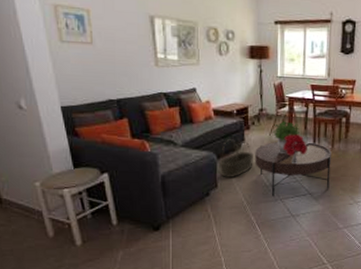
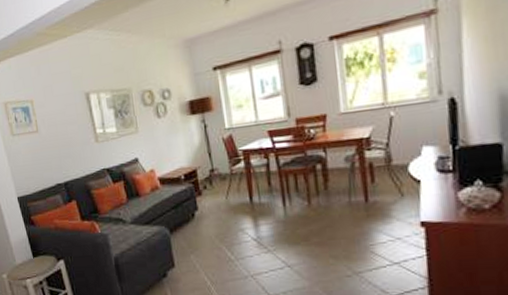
basket: present [218,139,255,177] -> none [171,209,213,254]
coffee table: present [255,141,332,196] -> none [212,200,314,273]
potted plant: present [272,120,300,155] -> none [228,178,263,220]
bouquet: present [283,134,307,165] -> none [244,193,276,231]

